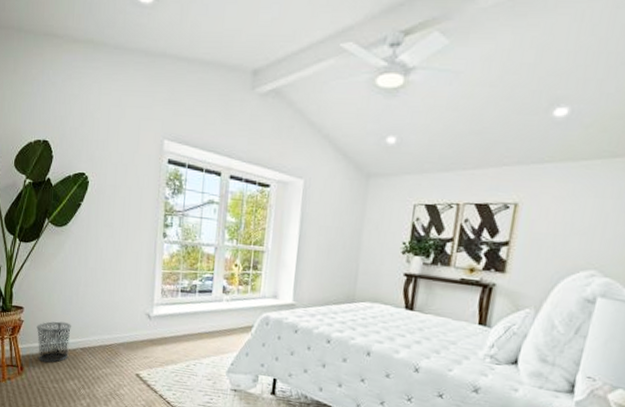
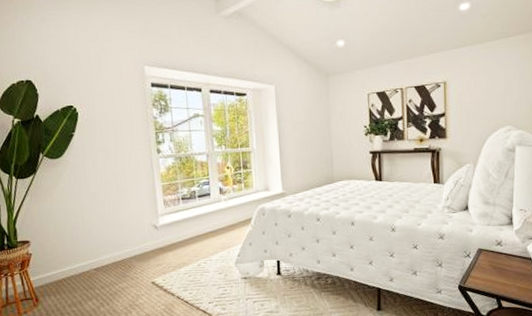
waste bin: present [36,321,71,363] -> none [46,247,83,289]

